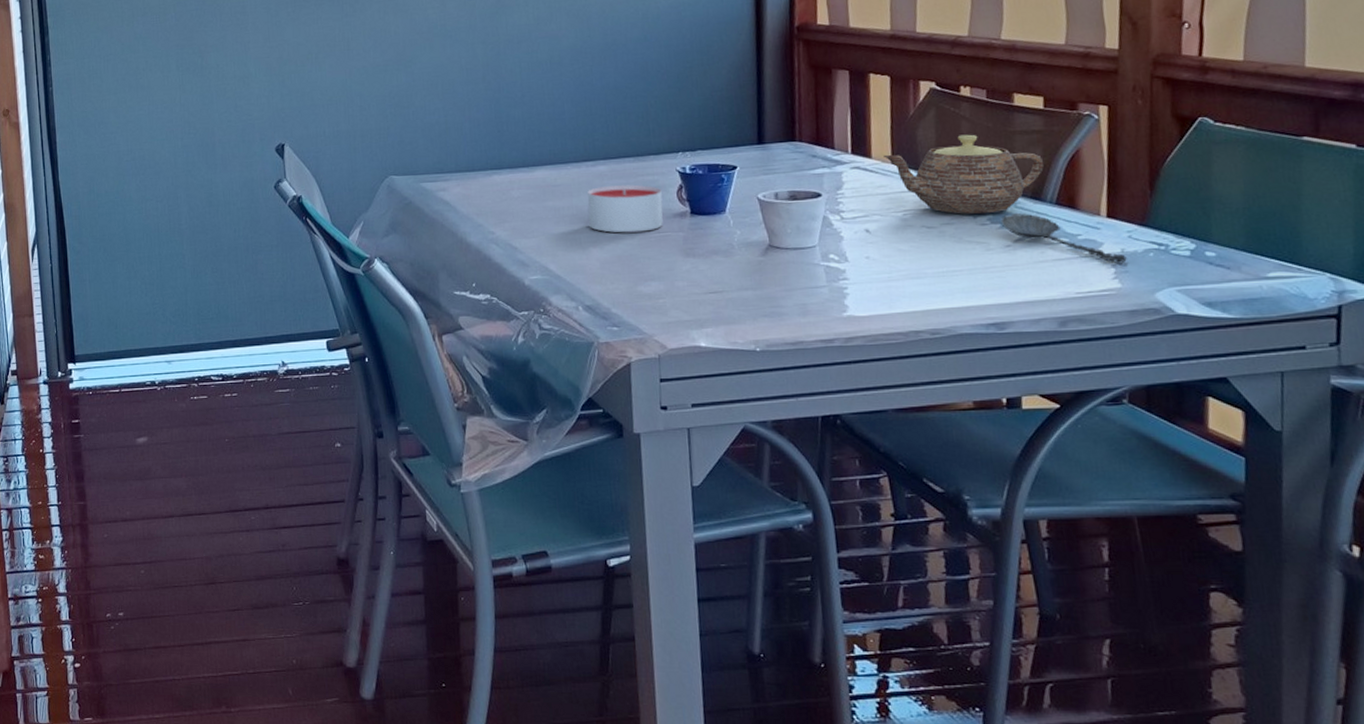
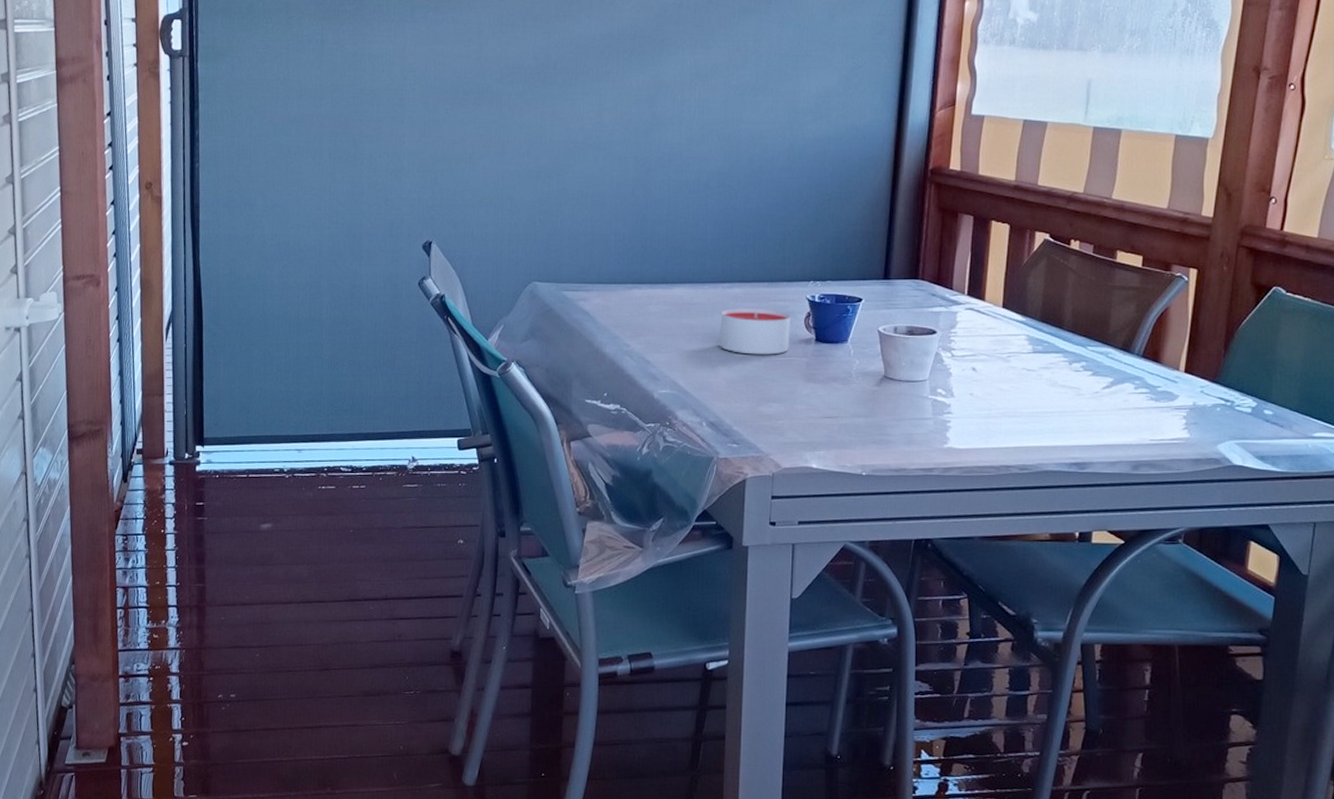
teapot: present [884,134,1045,214] -> none [996,285,1137,361]
spoon: present [1000,212,1128,263] -> none [1092,362,1198,415]

